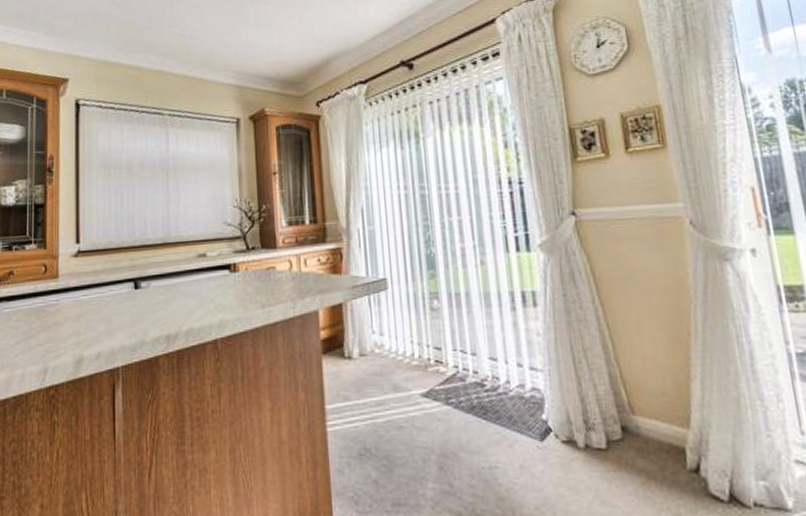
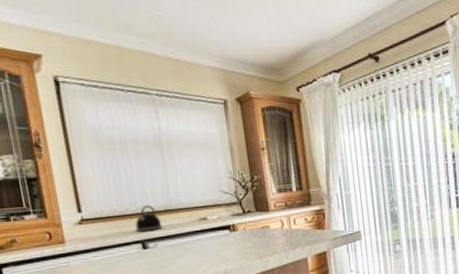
kettle: none [130,237,158,269] -> present [135,205,163,233]

